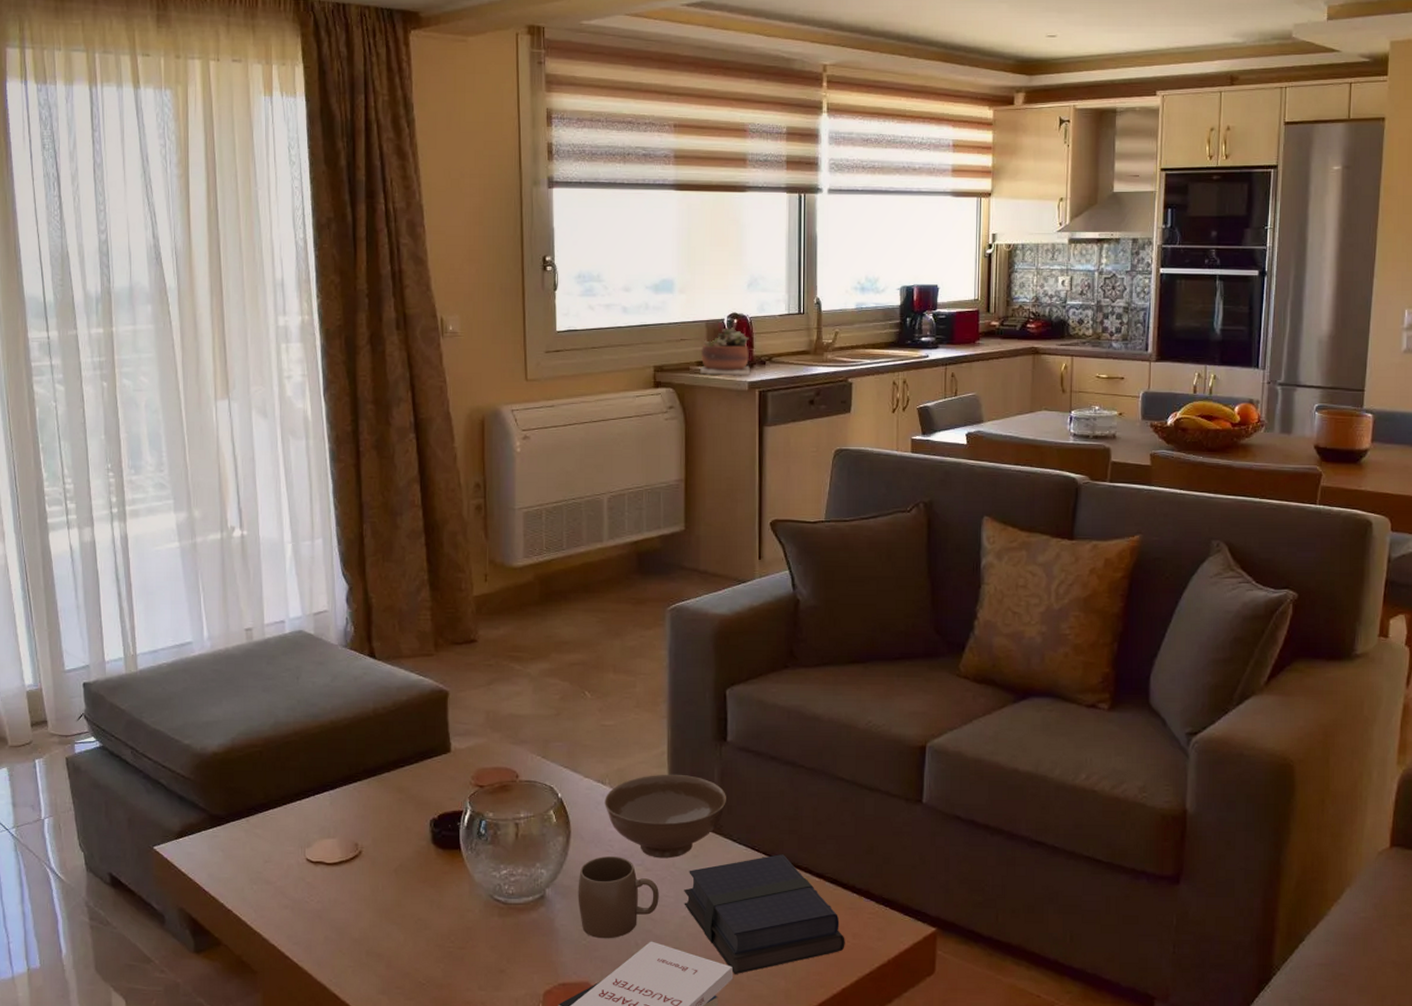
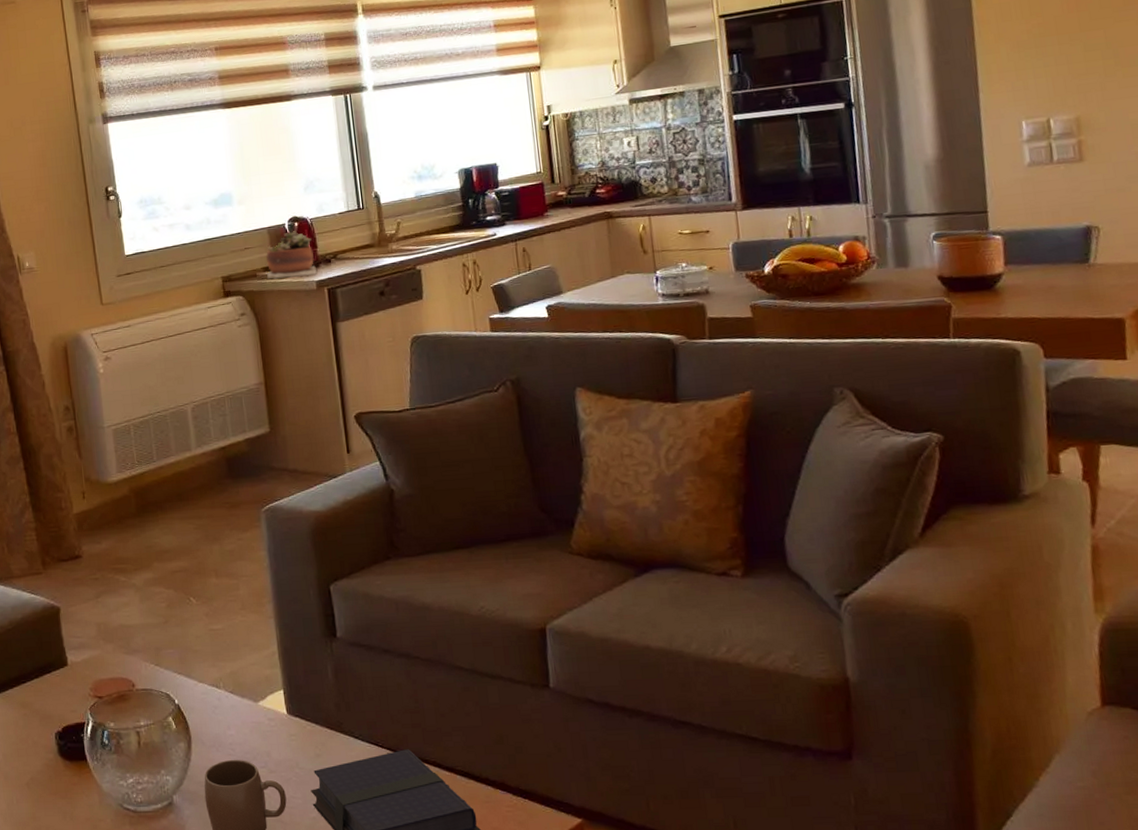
decorative bowl: present [605,774,726,859] -> none [221,673,343,760]

